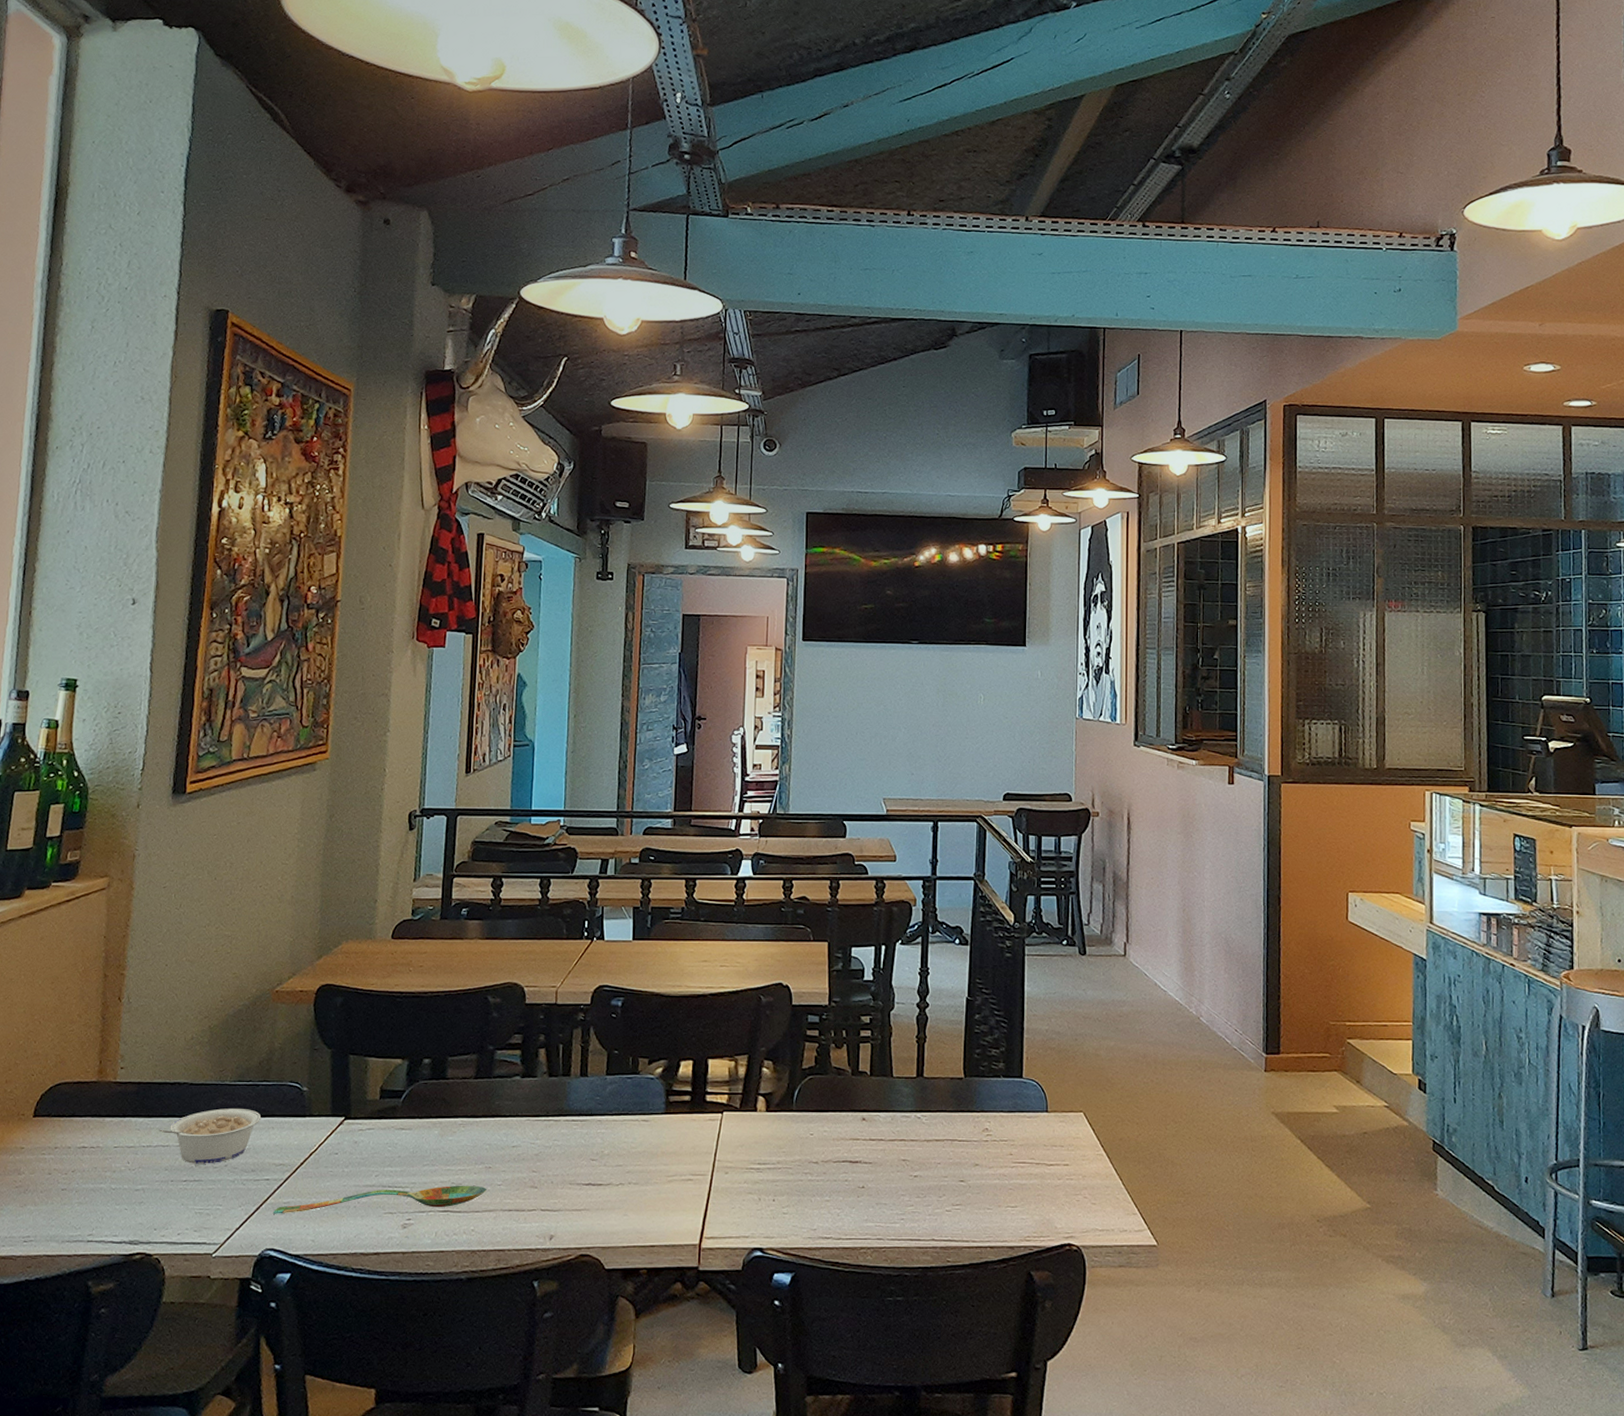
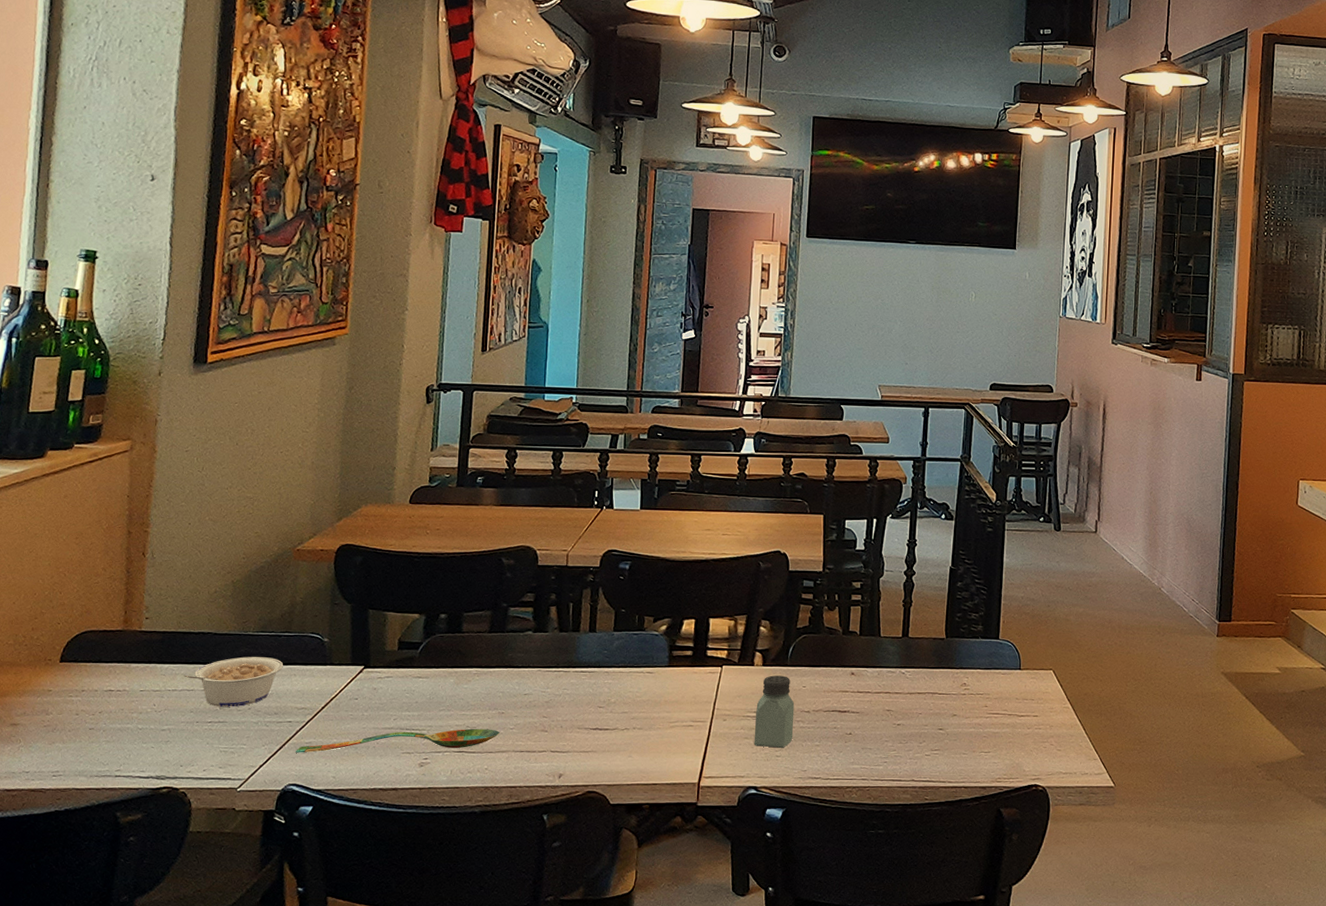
saltshaker: none [758,1122,802,1204] -> present [754,675,795,748]

